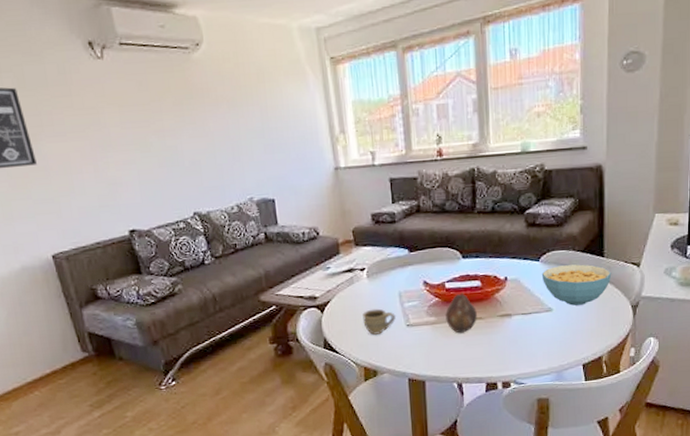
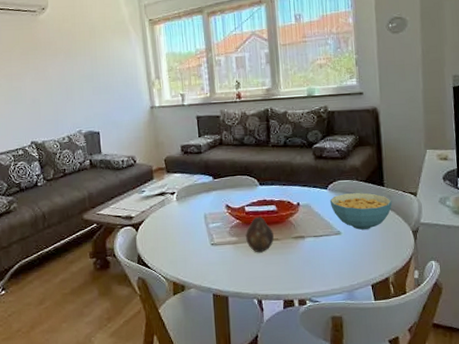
cup: present [362,308,396,336] -> none [172,228,202,253]

